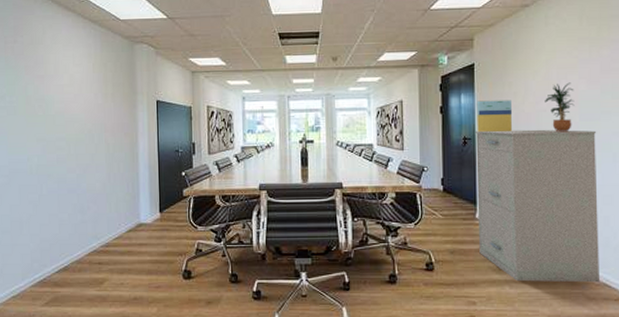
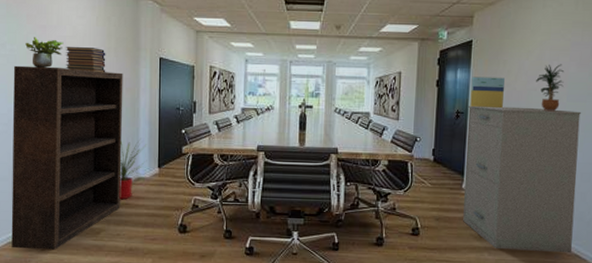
bookshelf: none [13,115,123,303] -> present [11,65,123,250]
potted plant: none [24,87,62,117] -> present [25,37,64,68]
book stack: none [63,94,104,119] -> present [65,47,106,73]
house plant: none [121,186,147,248] -> present [119,140,146,200]

